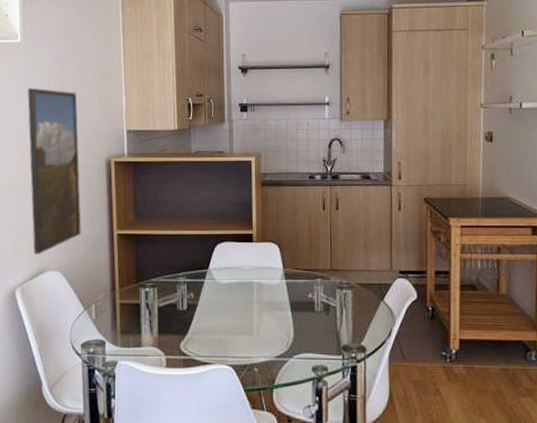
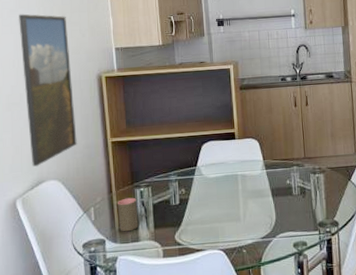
cup: none [120,297,142,335] -> present [118,197,139,232]

